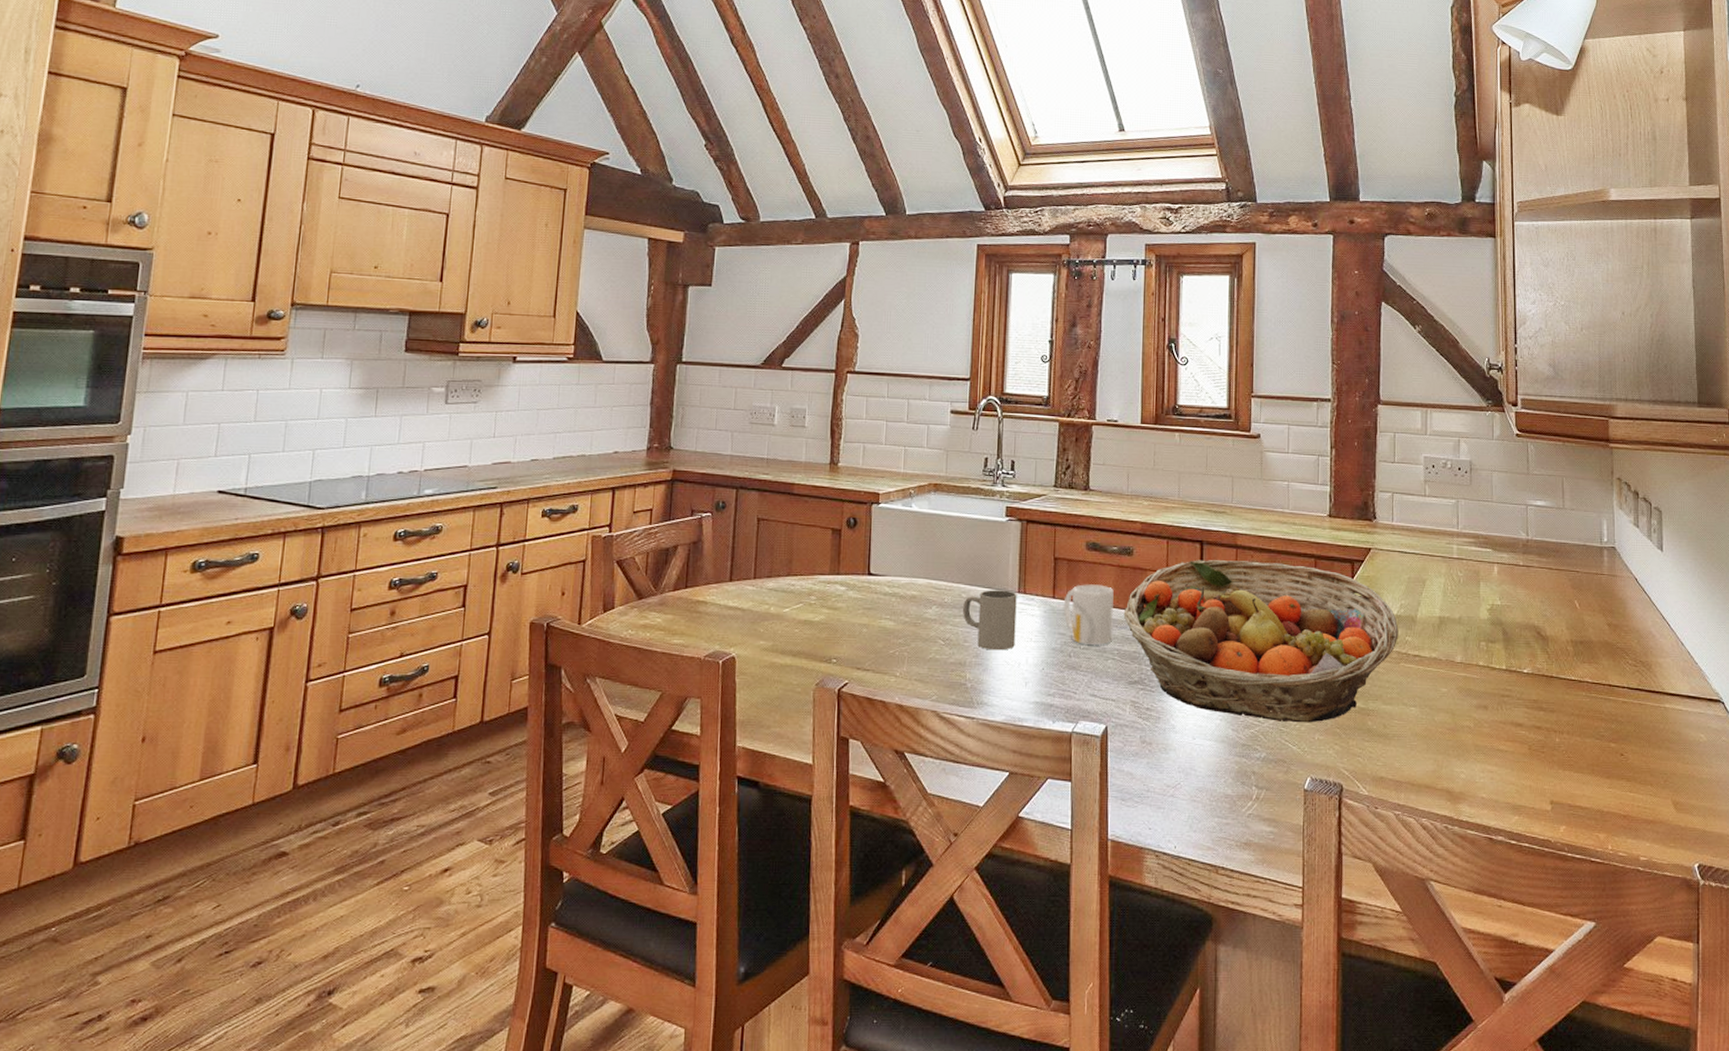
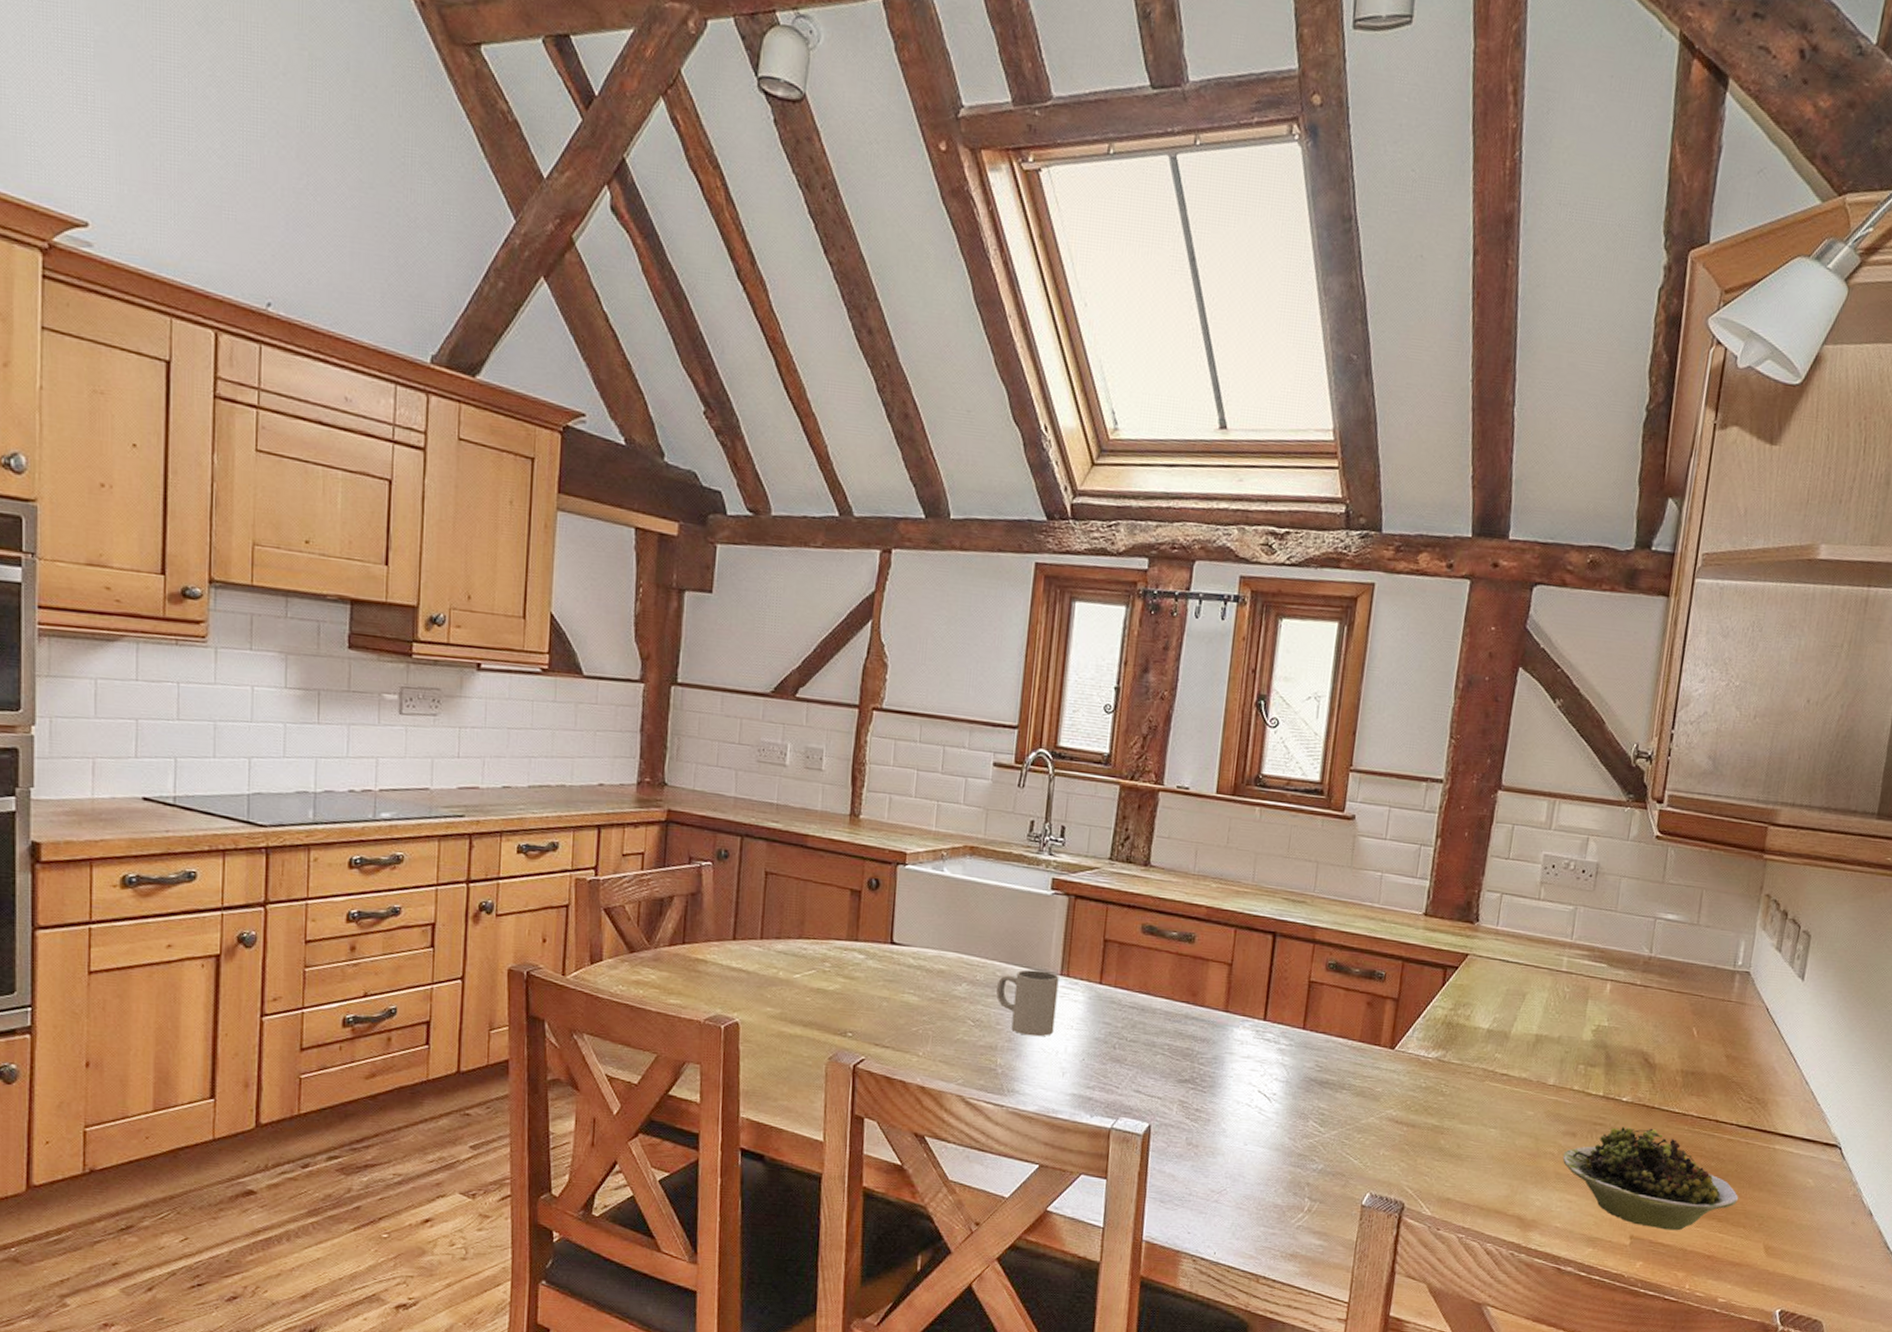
mug: present [1063,584,1115,646] -> none [1110,970,1170,1039]
fruit basket: present [1123,560,1399,723] -> none [1178,953,1489,1137]
bowl: none [1478,696,1642,793] -> present [1562,1127,1739,1231]

